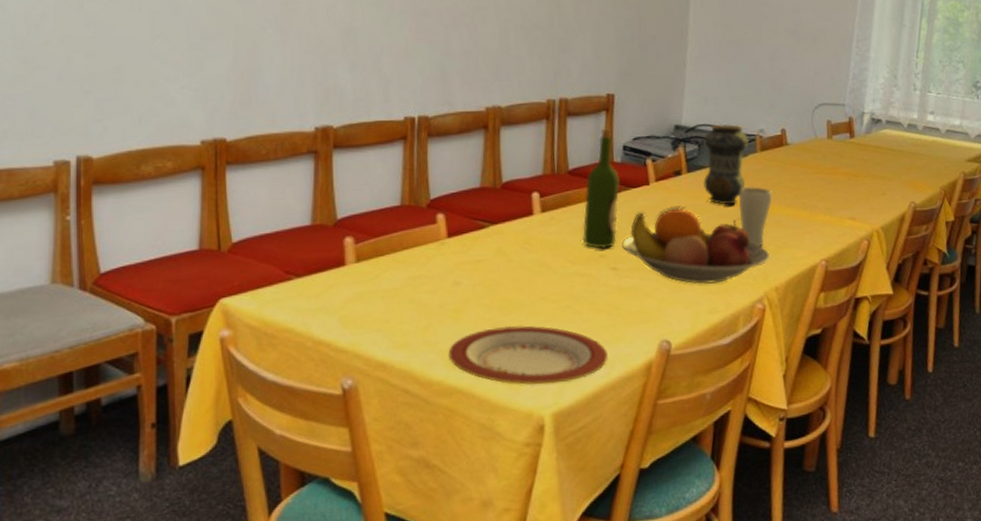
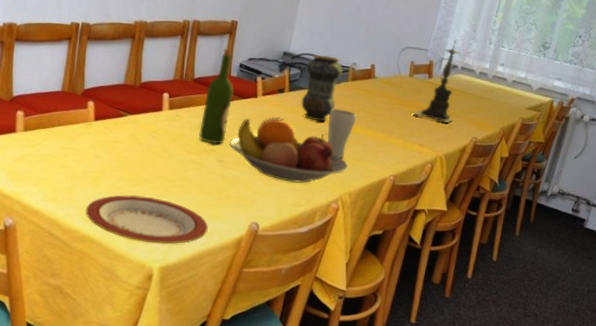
candle holder: none [835,90,886,189] -> present [411,40,460,123]

